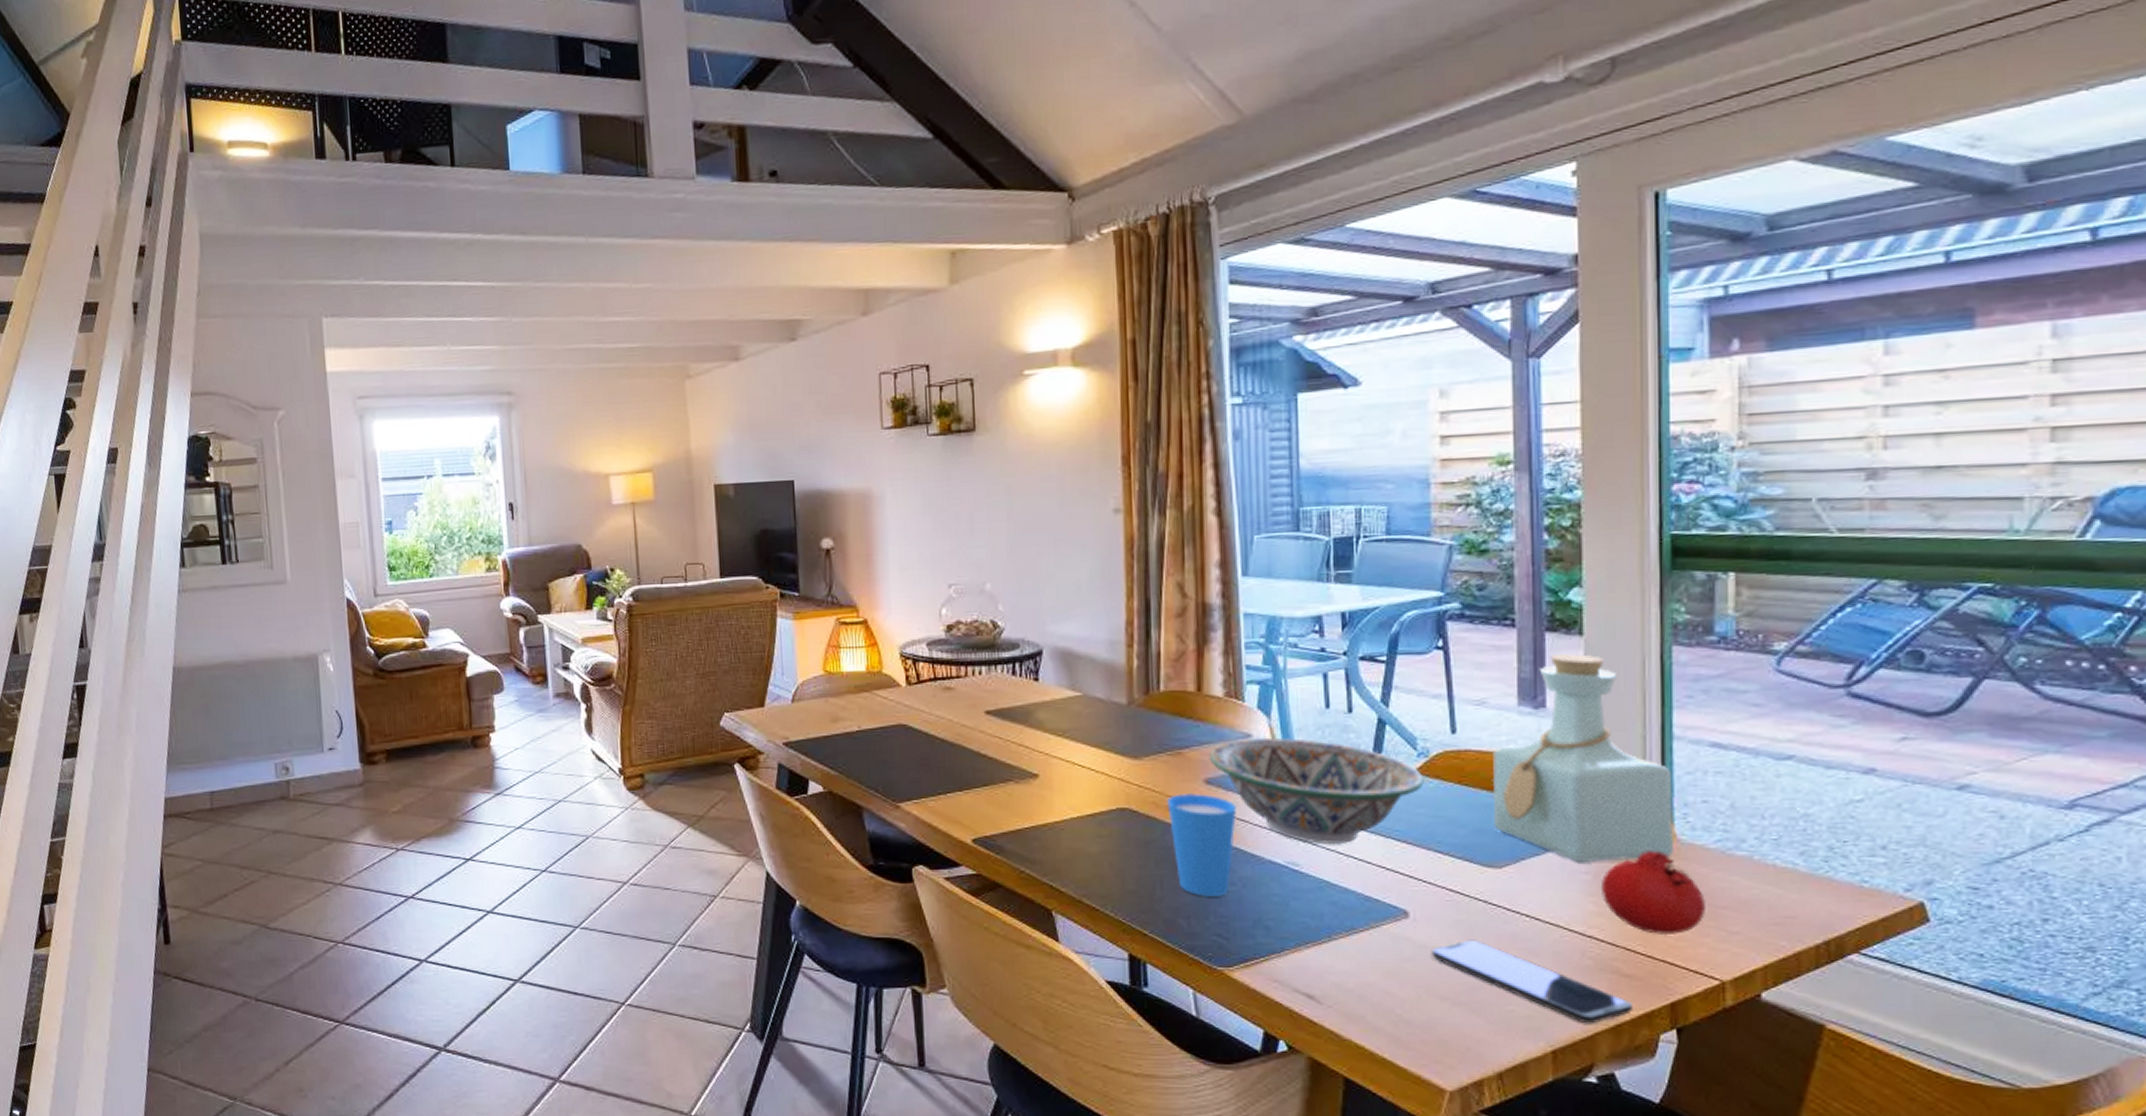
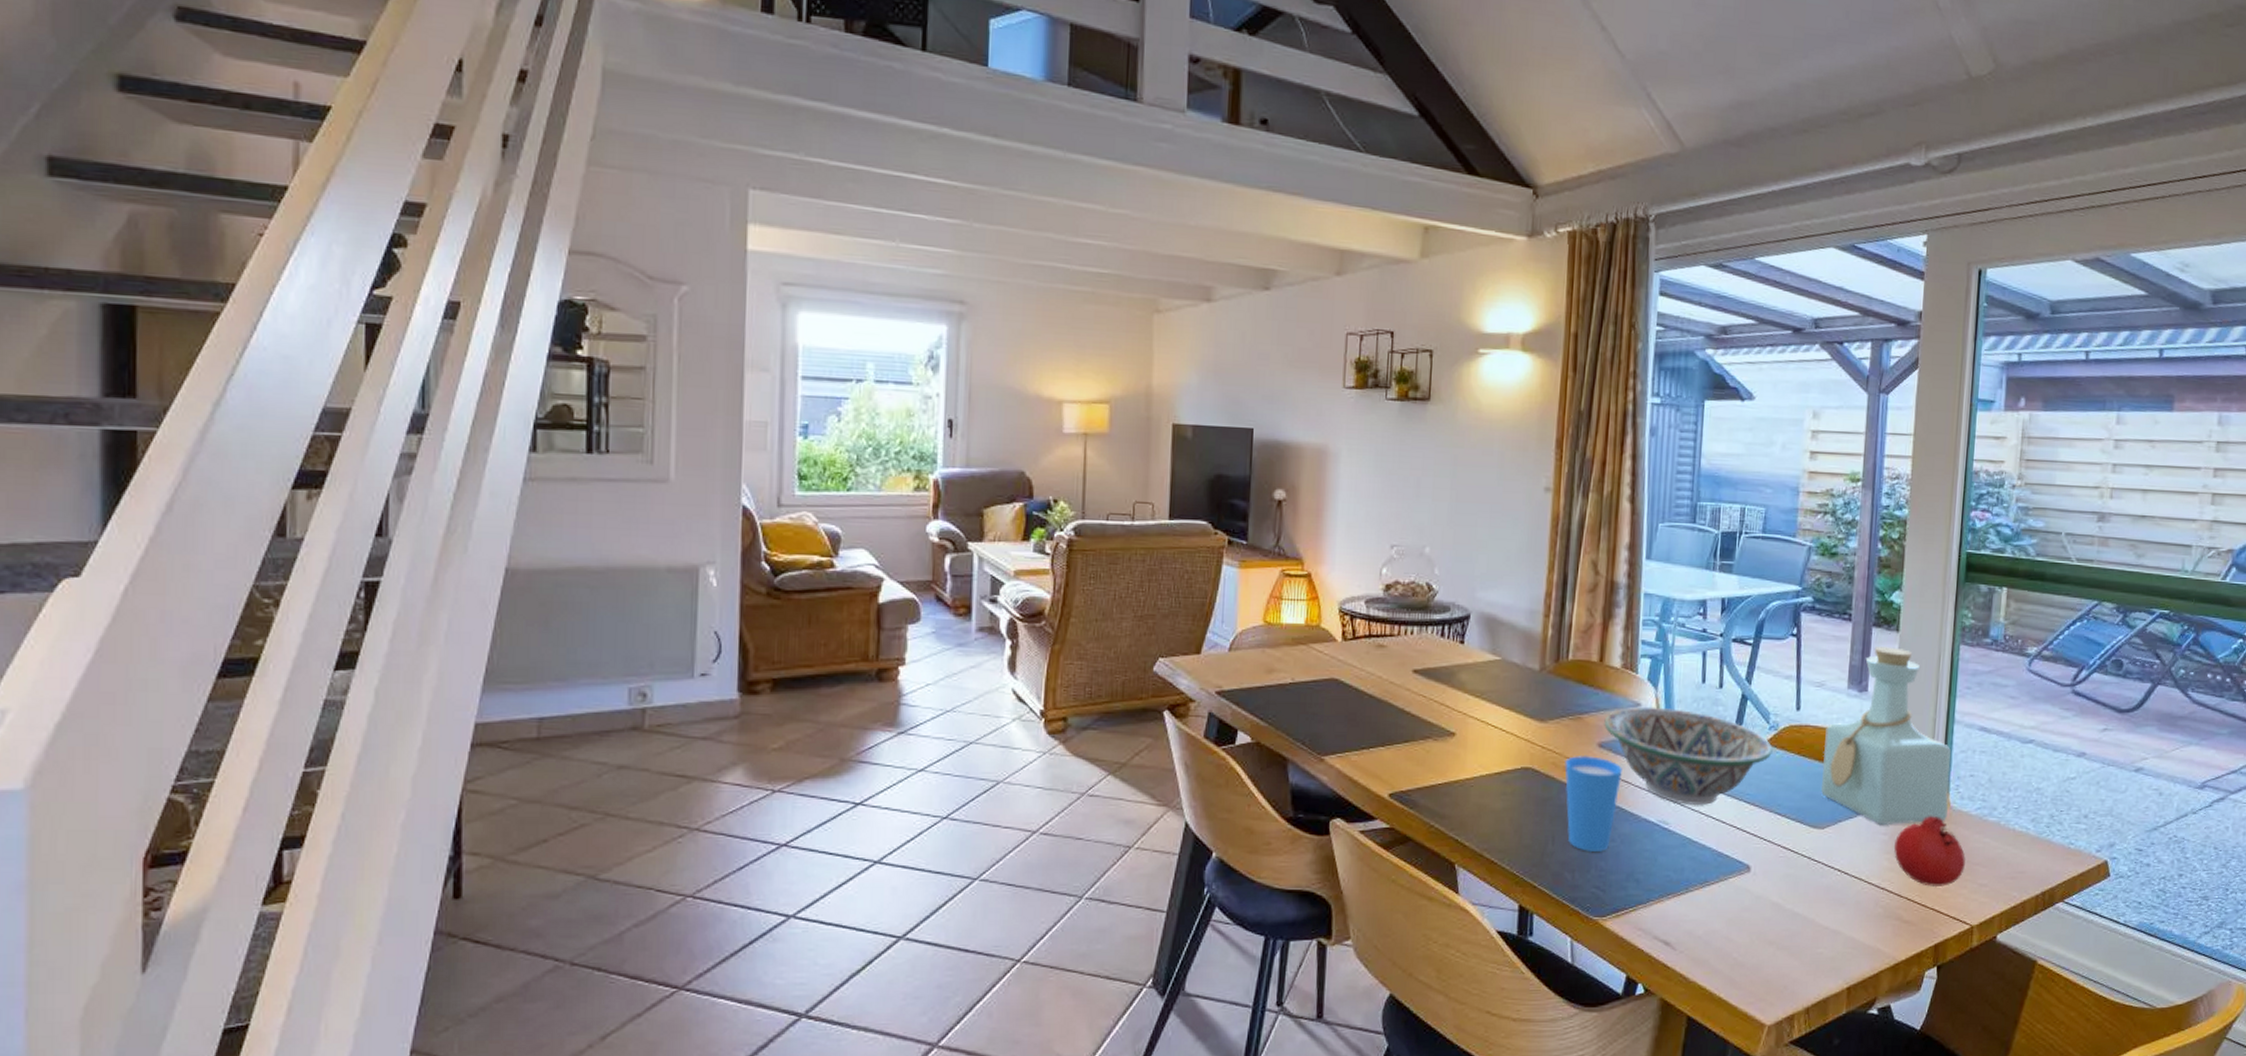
smartphone: present [1431,939,1634,1024] -> none [1764,891,1909,964]

